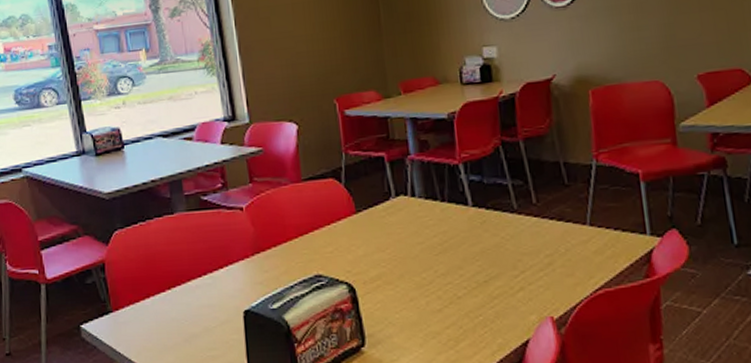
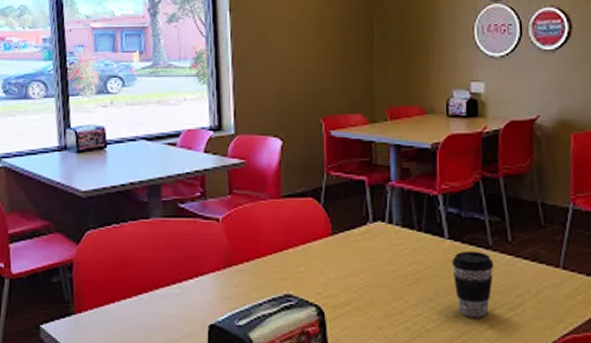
coffee cup: none [477,216,521,281] -> present [452,250,494,318]

